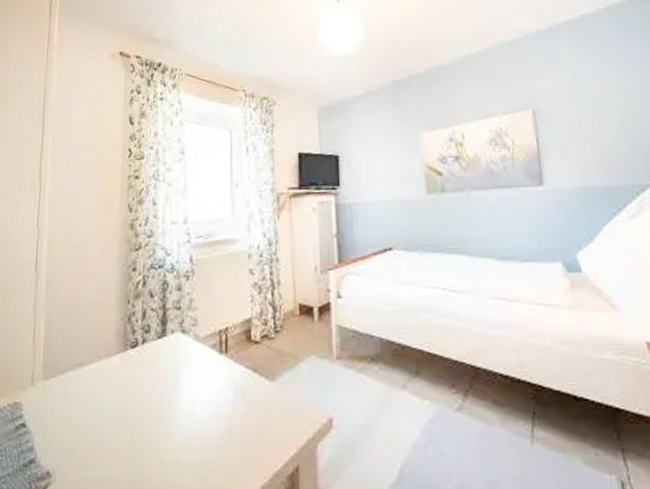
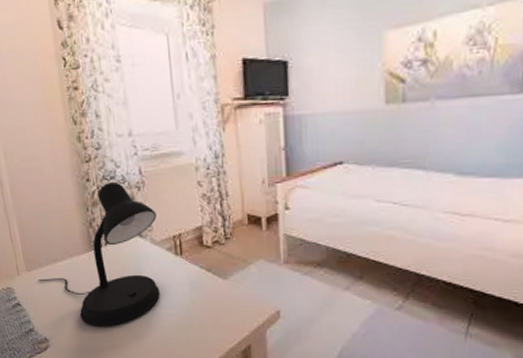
desk lamp: none [54,270,203,452] -> present [38,181,160,327]

